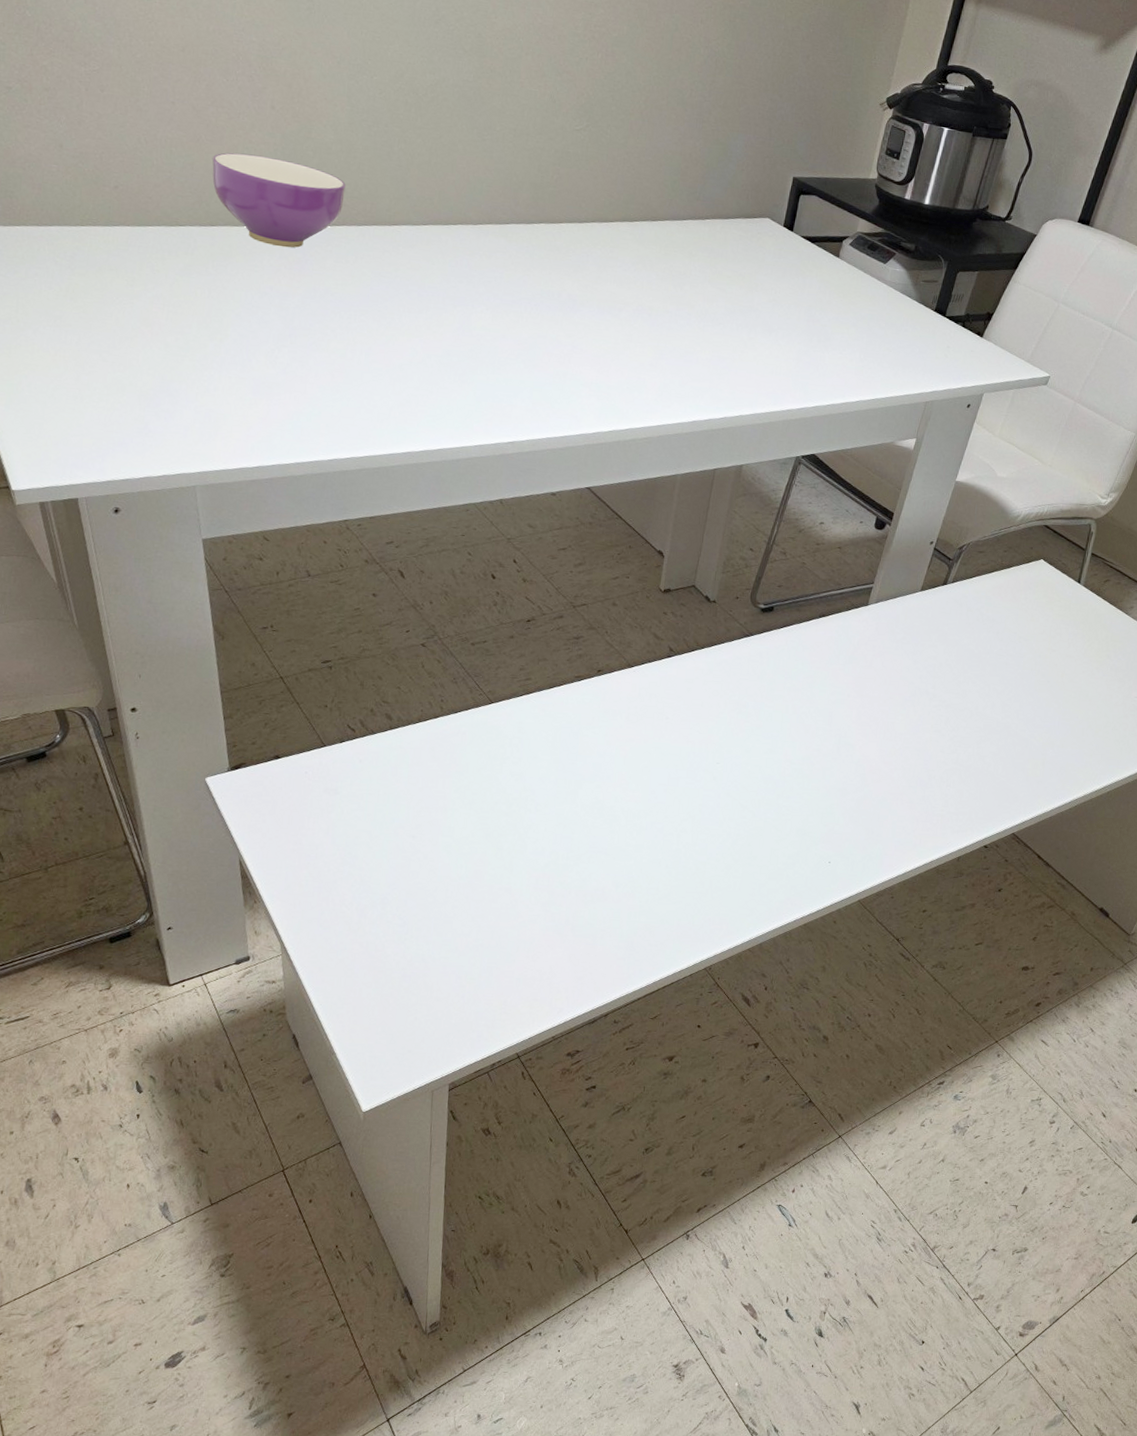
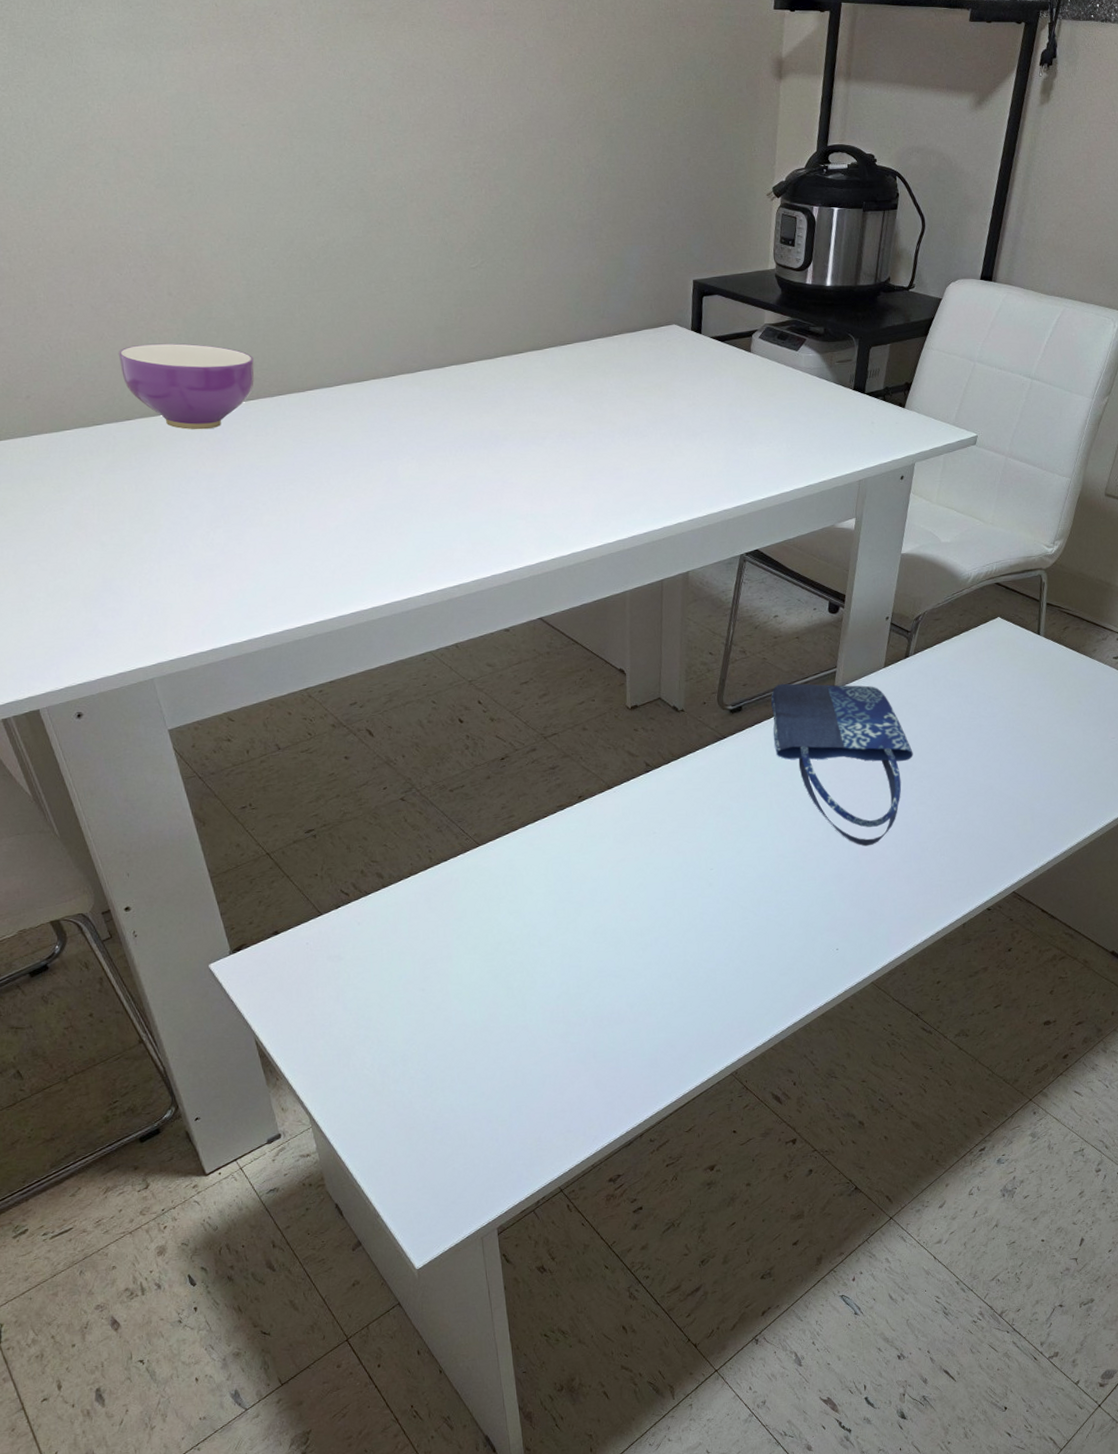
shopping bag: none [800,590,936,765] -> present [770,683,913,847]

